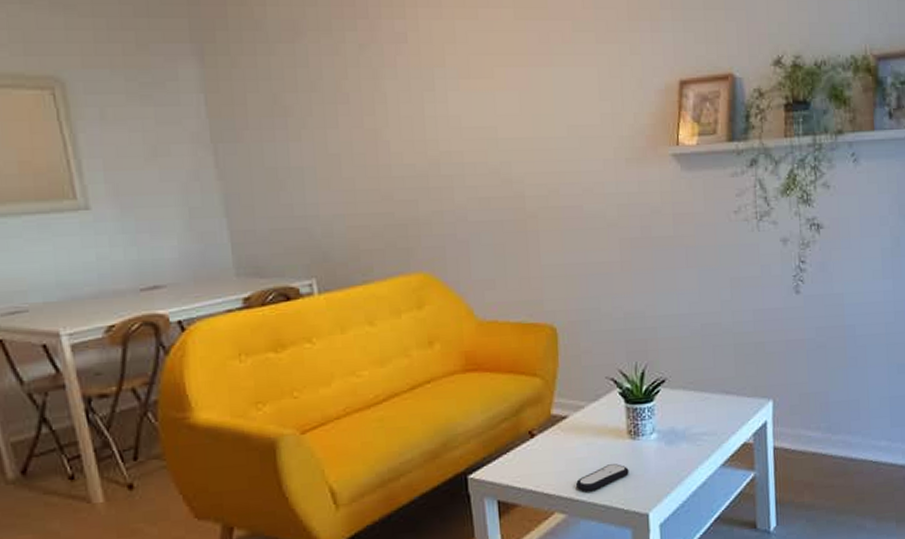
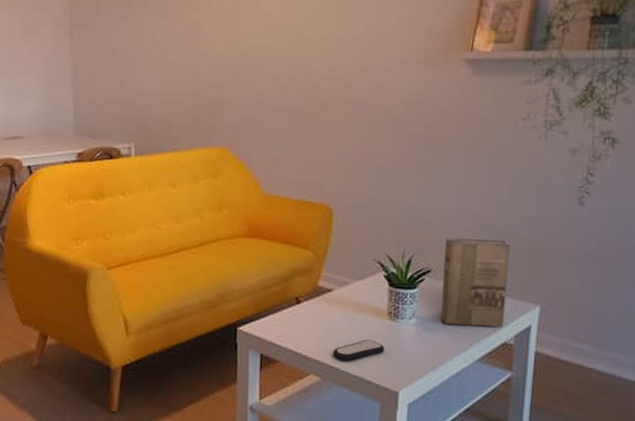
book: none [676,338,742,434] -> present [441,238,510,328]

